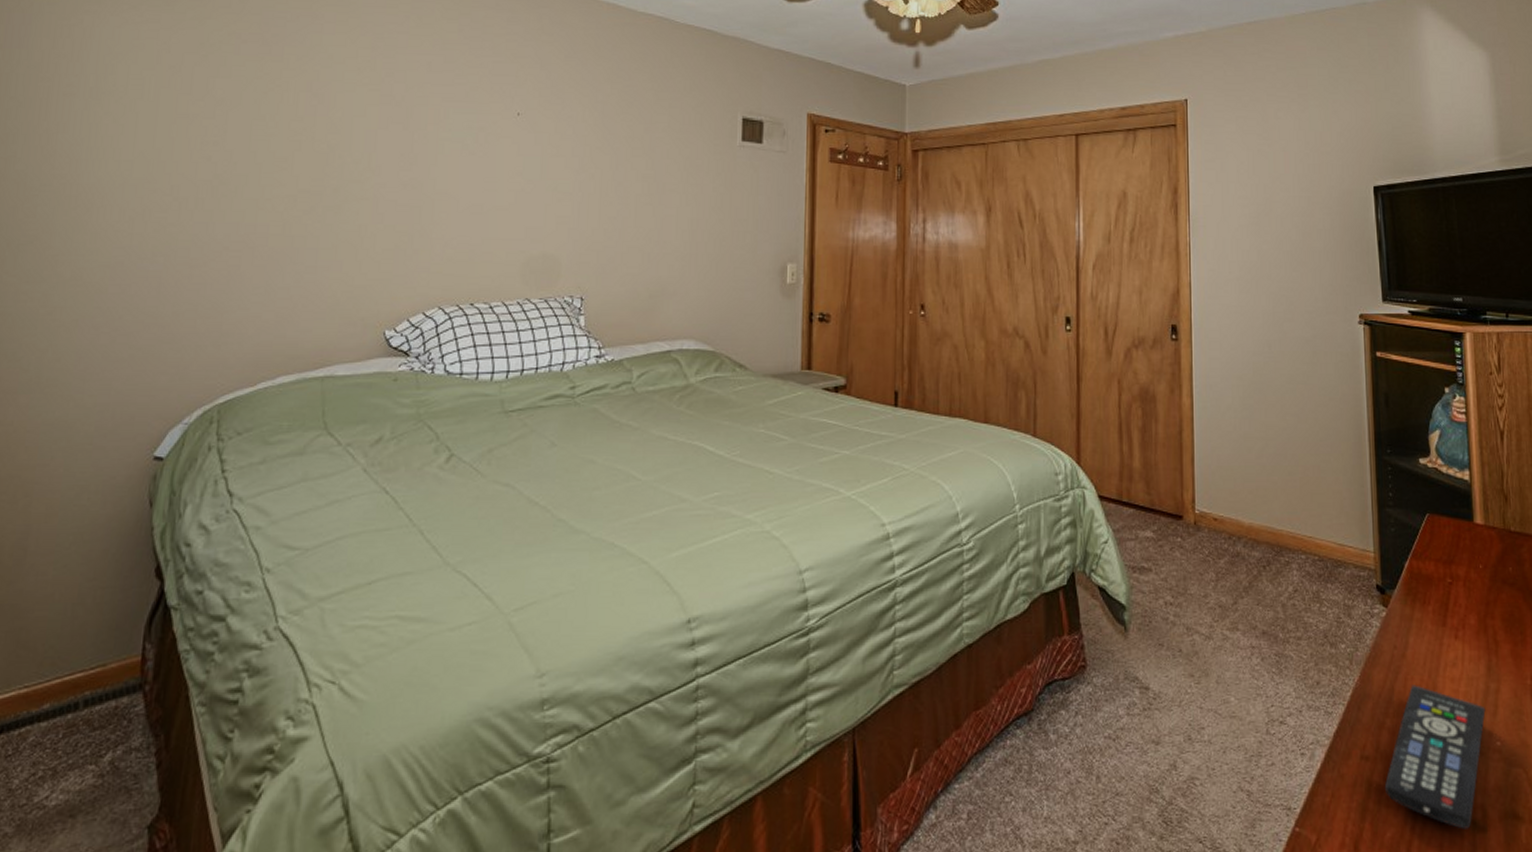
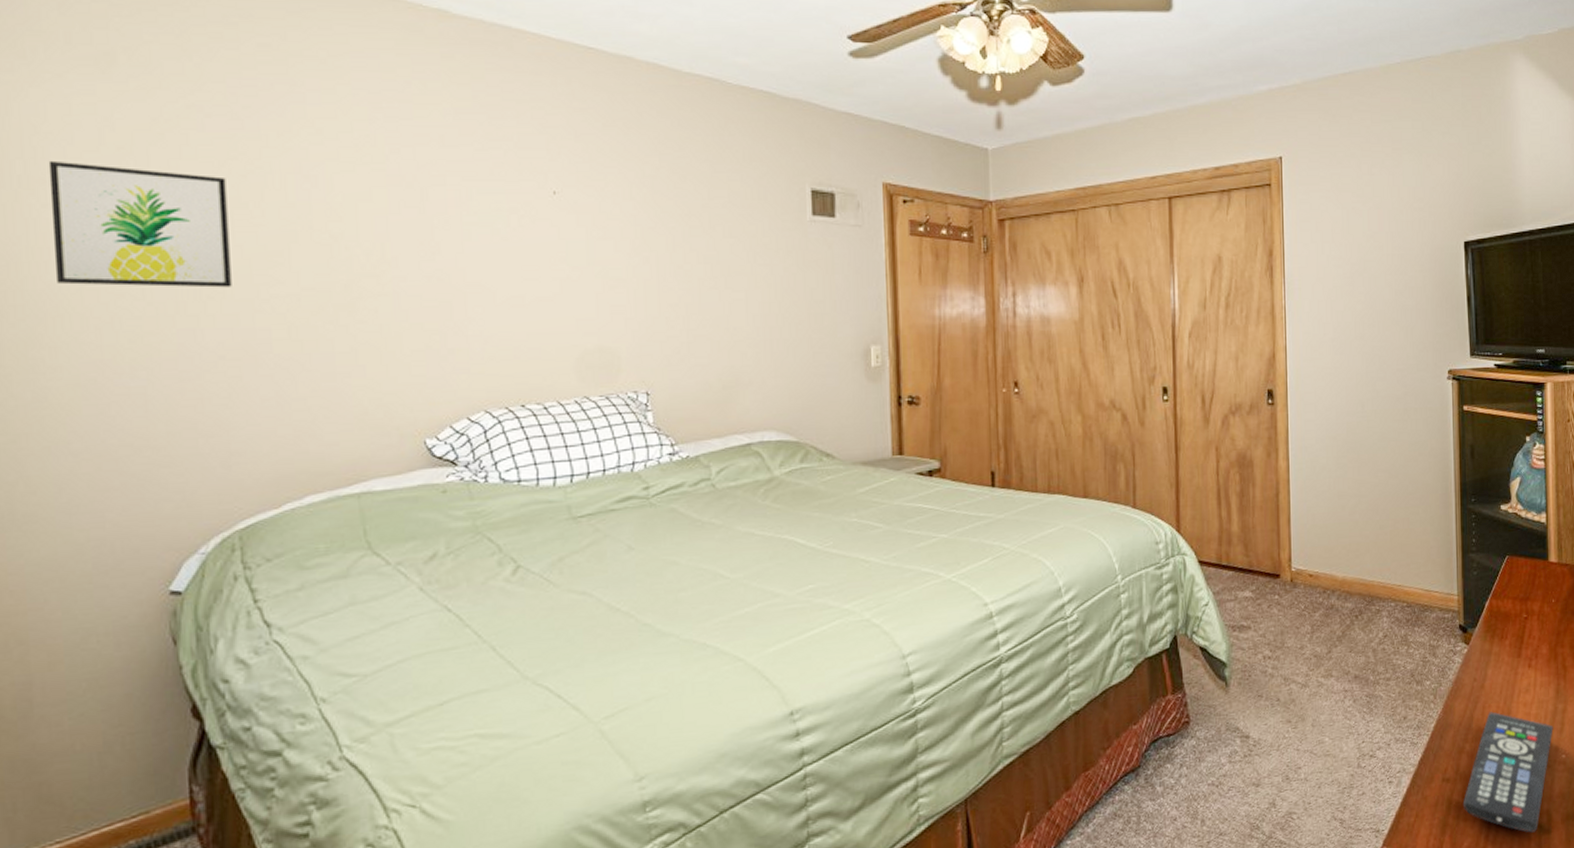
wall art: none [105,75,251,188] -> present [48,160,232,288]

